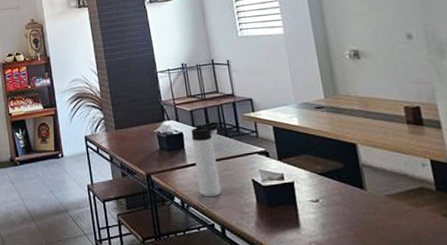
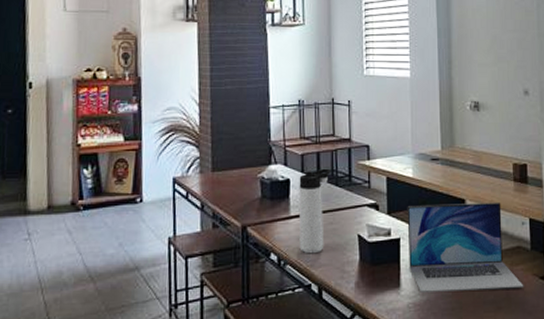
laptop: none [297,144,434,232] -> present [407,202,524,292]

